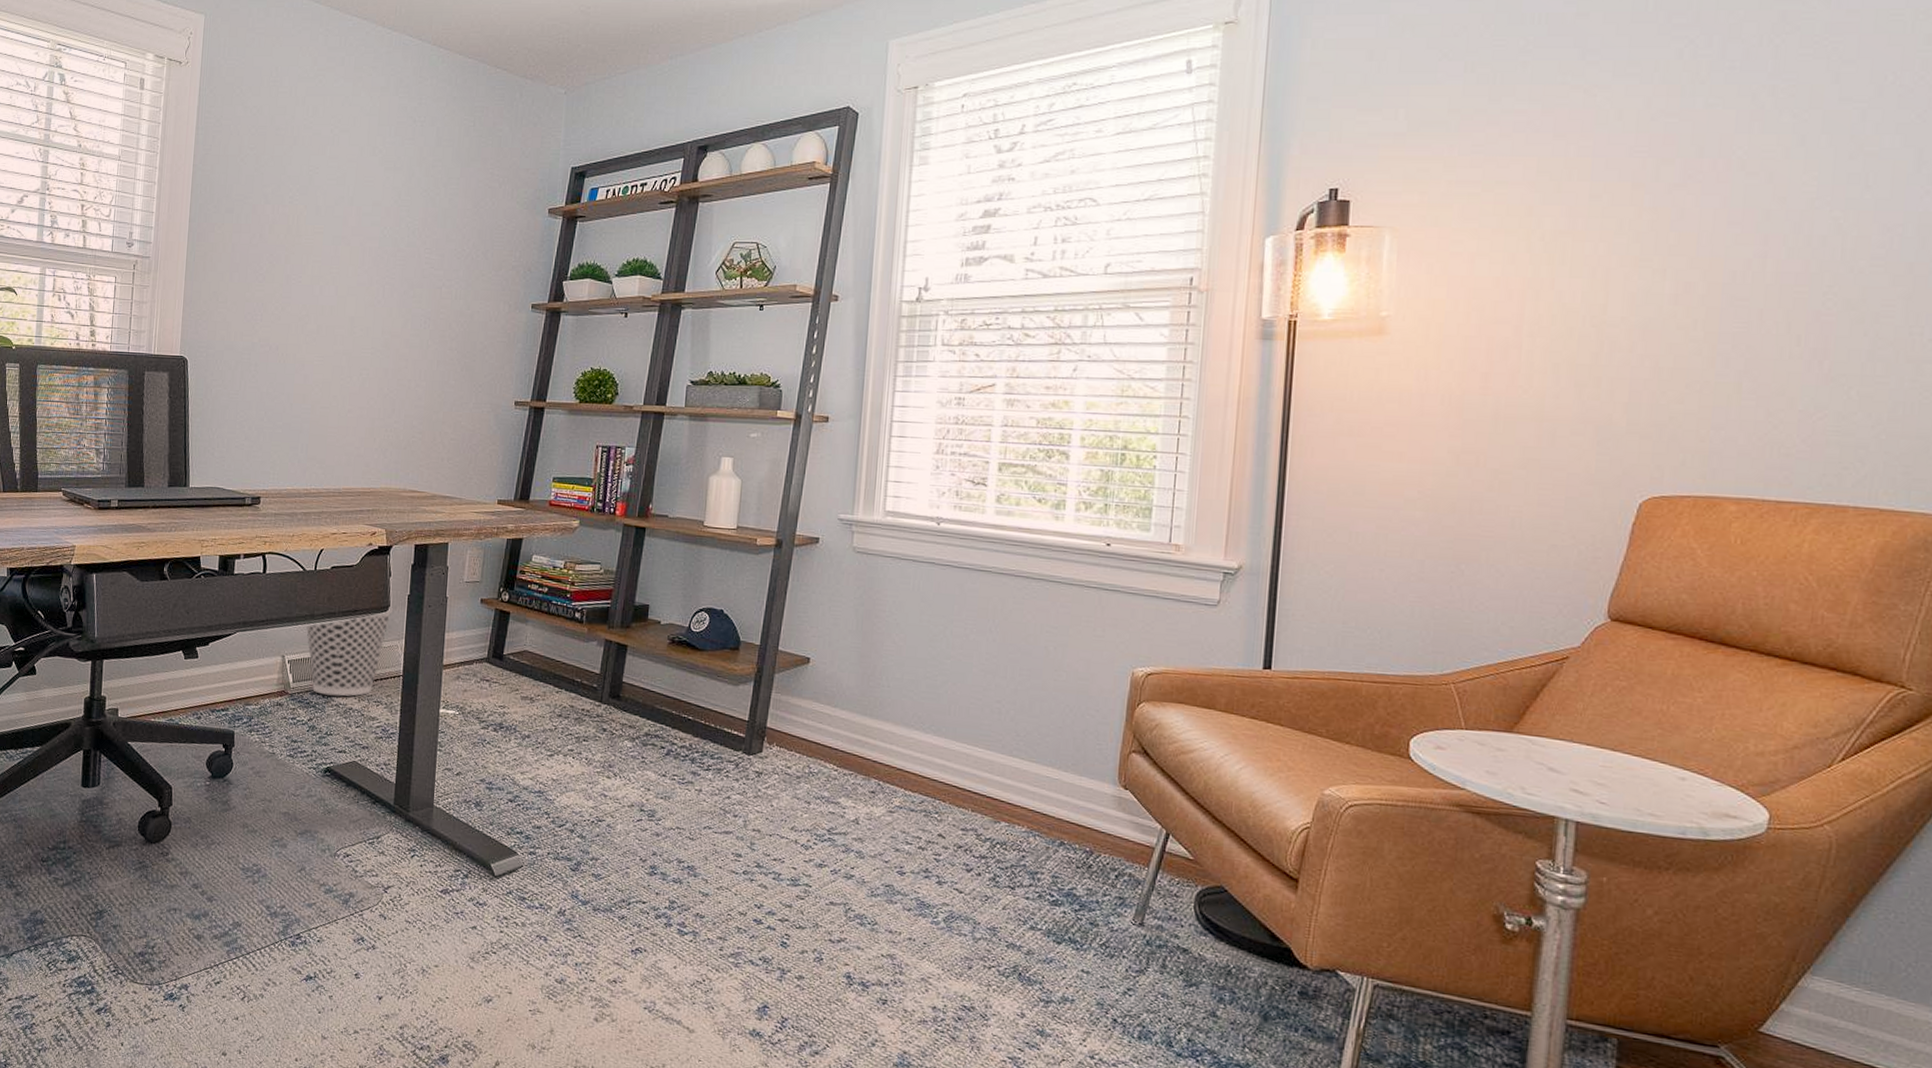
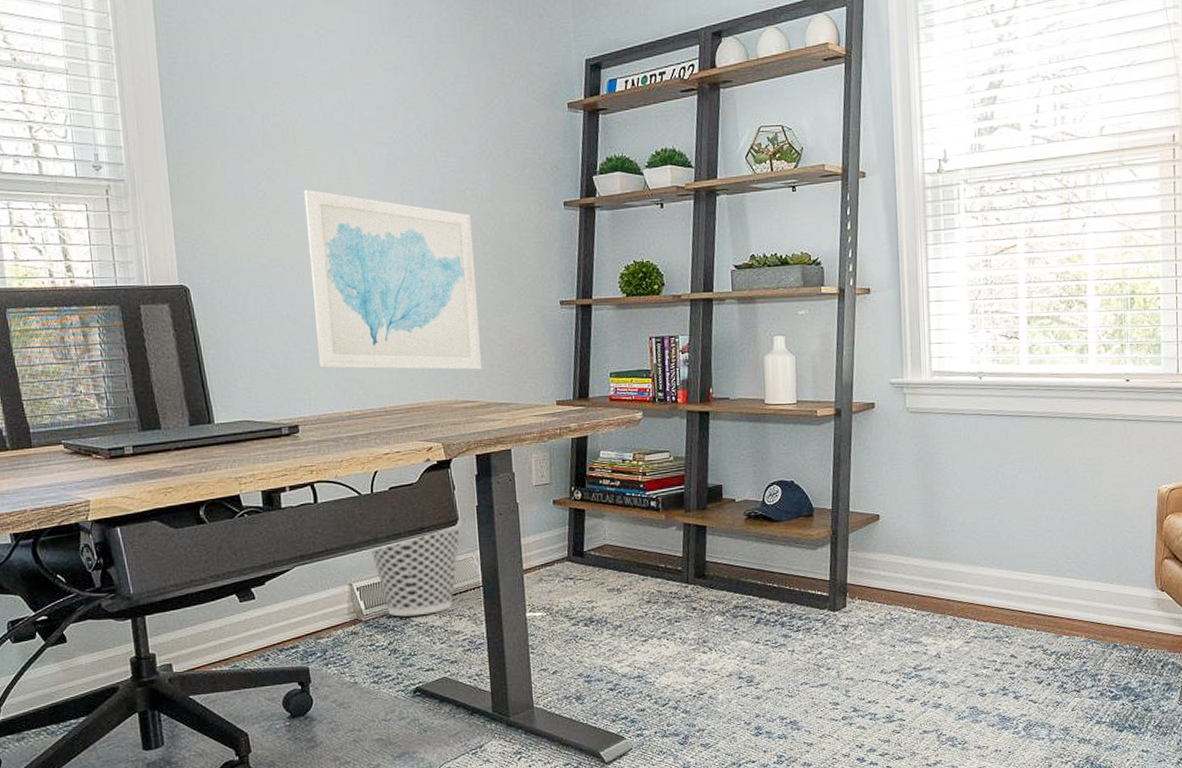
wall art: none [287,276,443,462] -> present [304,189,483,370]

